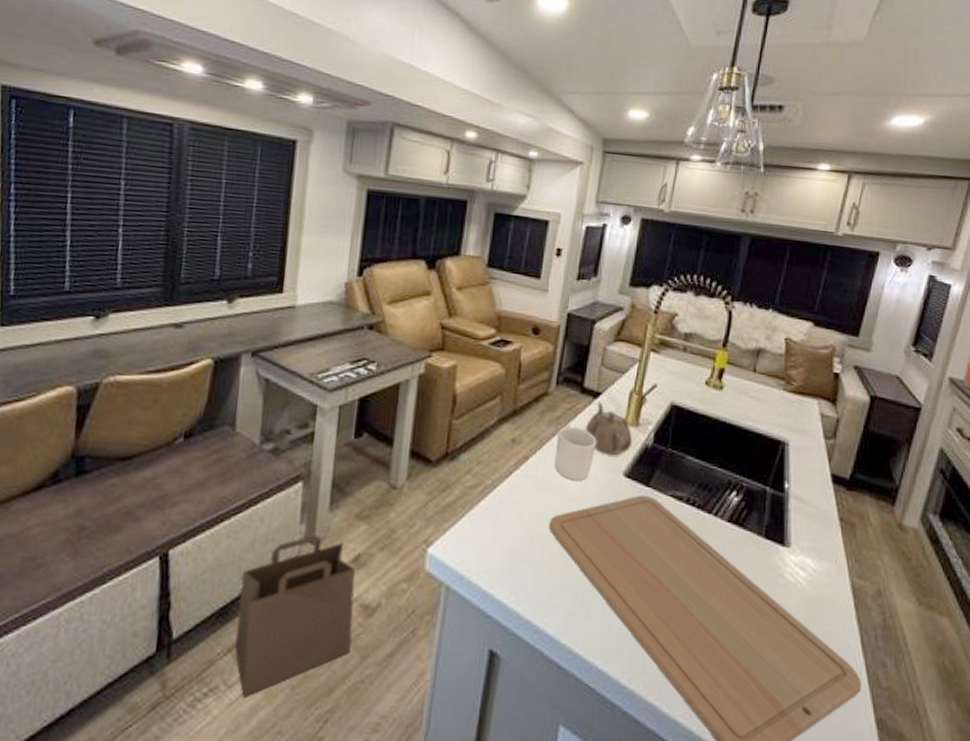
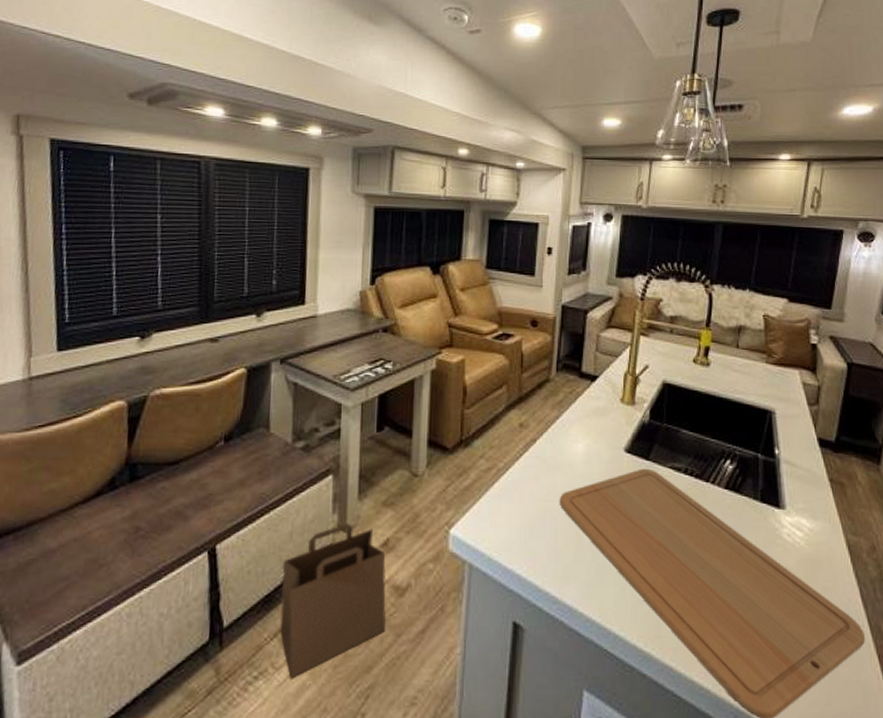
mug: present [554,425,597,482] -> none [560,408,597,460]
teapot: present [584,401,632,456] -> none [585,384,630,434]

